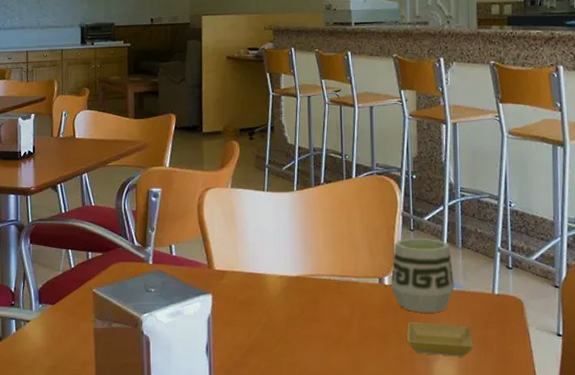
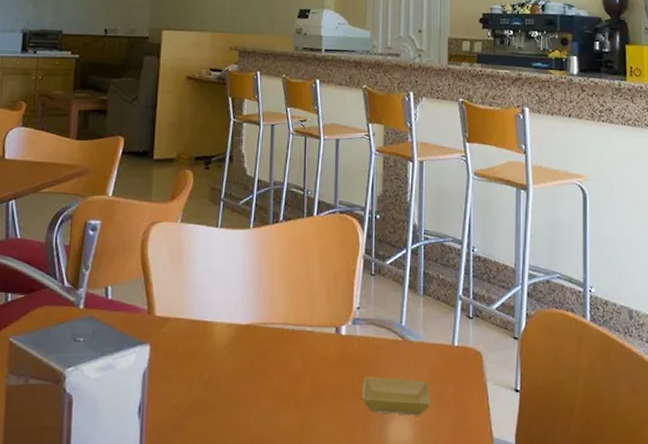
cup: present [390,239,454,313] -> none [347,284,414,367]

